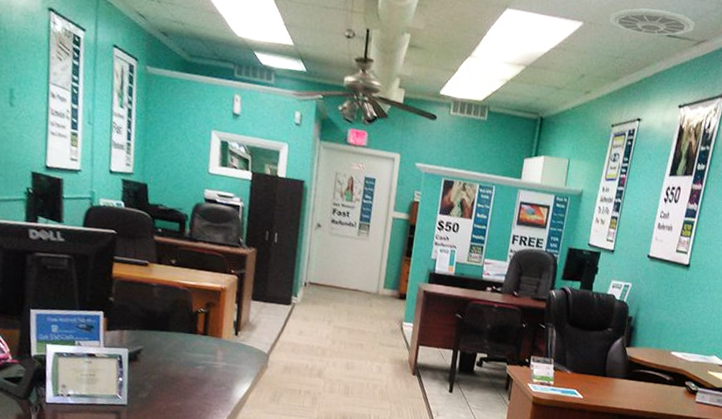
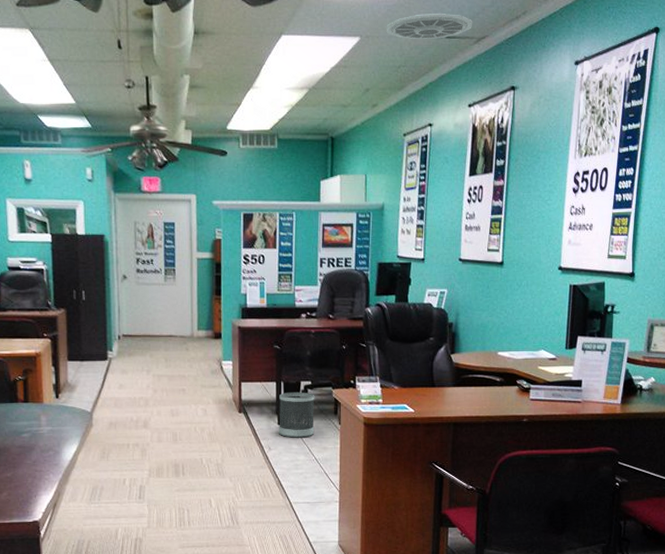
wastebasket: none [449,361,489,409] -> present [279,392,315,438]

